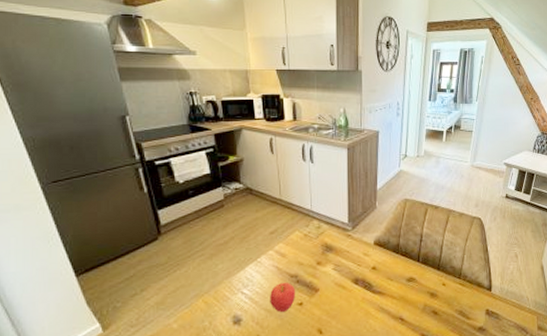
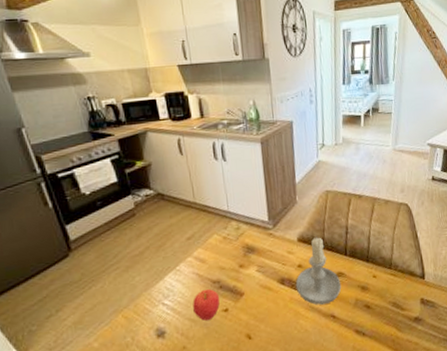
candle: none [368,241,412,307] -> present [295,236,342,306]

